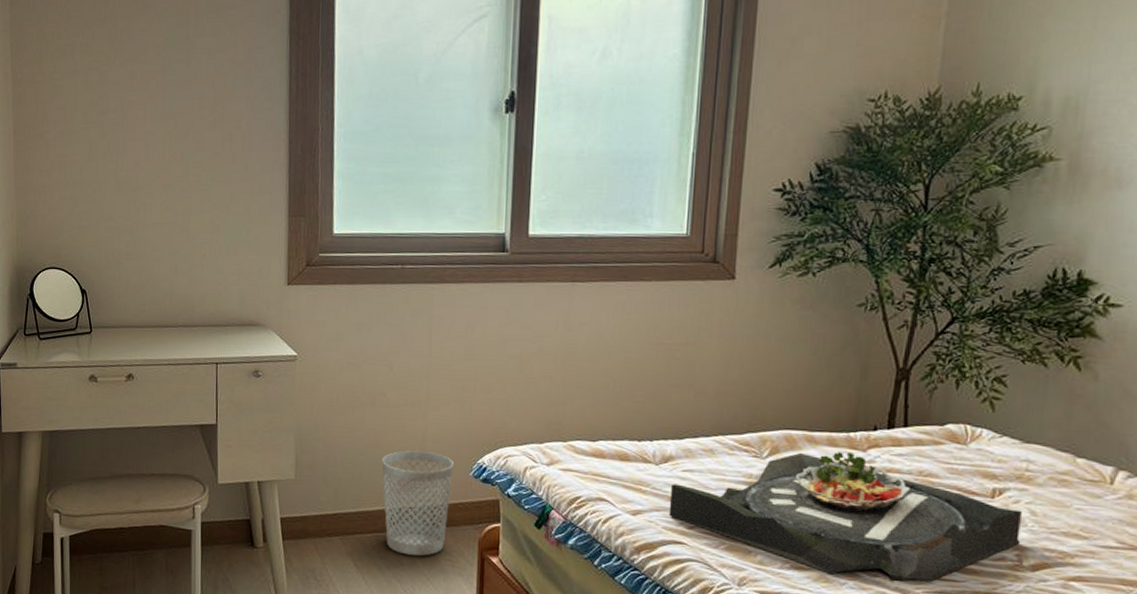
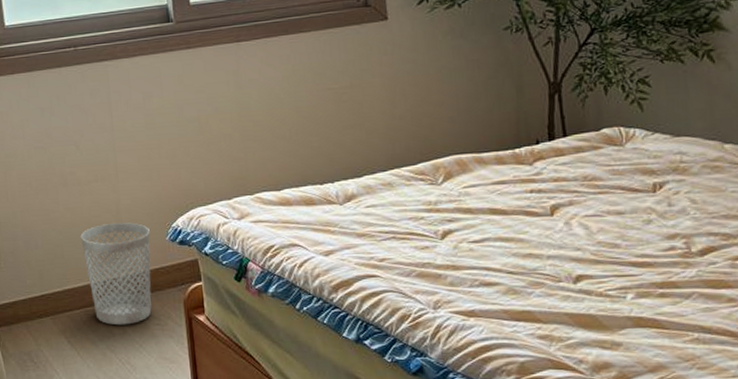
serving tray: present [668,452,1023,581] -> none [357,168,687,286]

